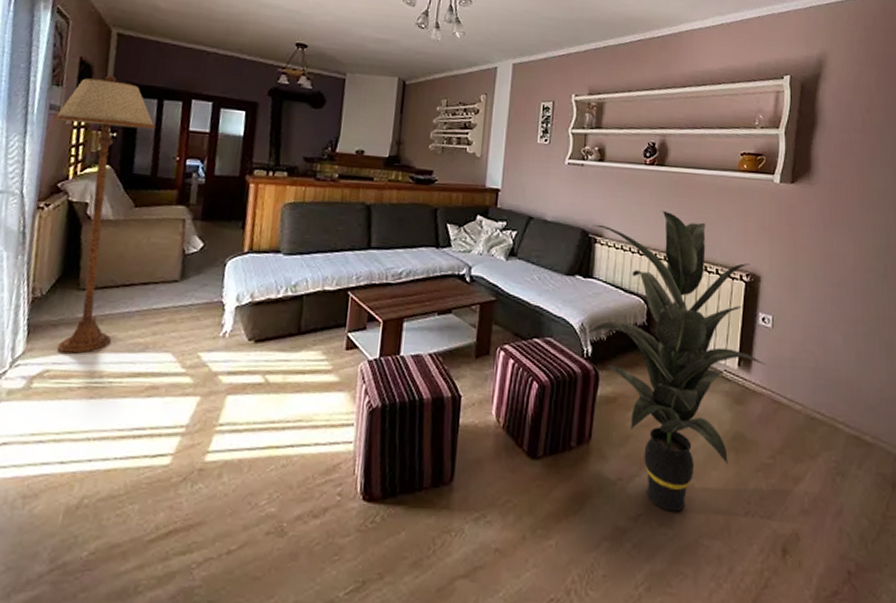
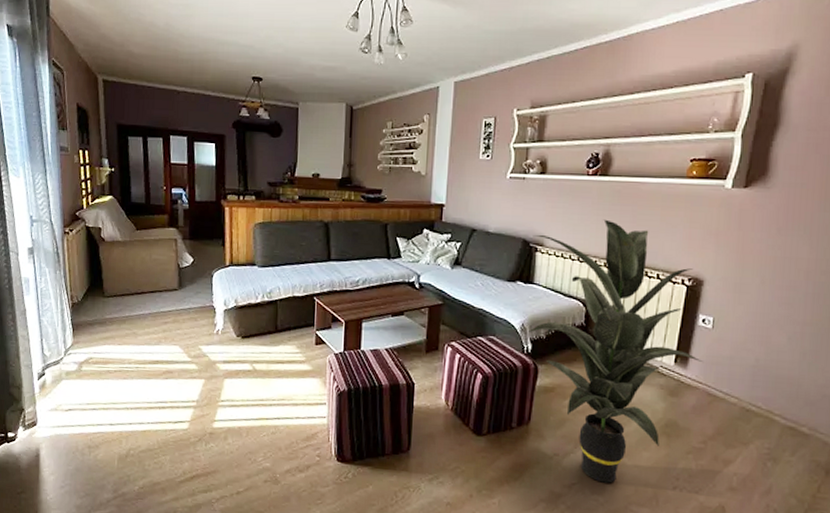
floor lamp: present [53,76,157,354] -> none [65,119,145,346]

